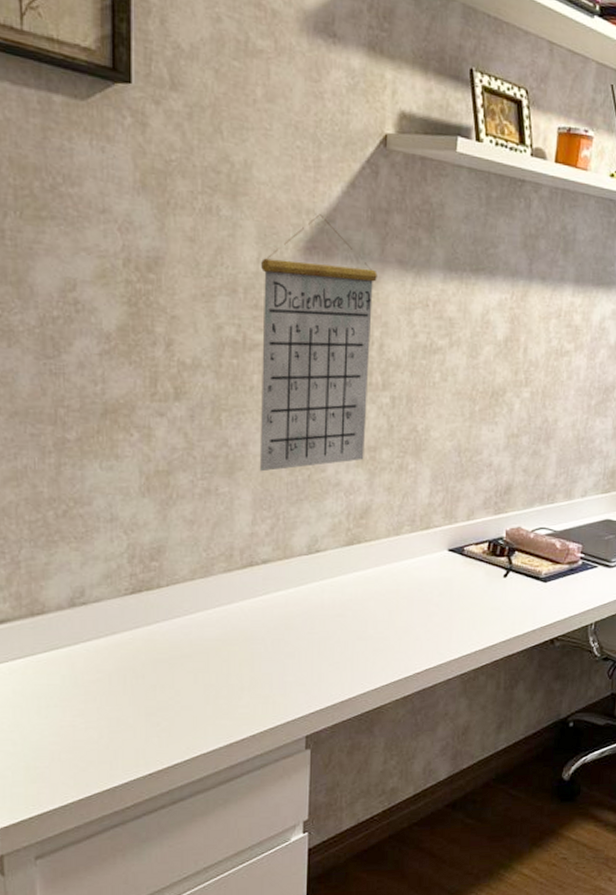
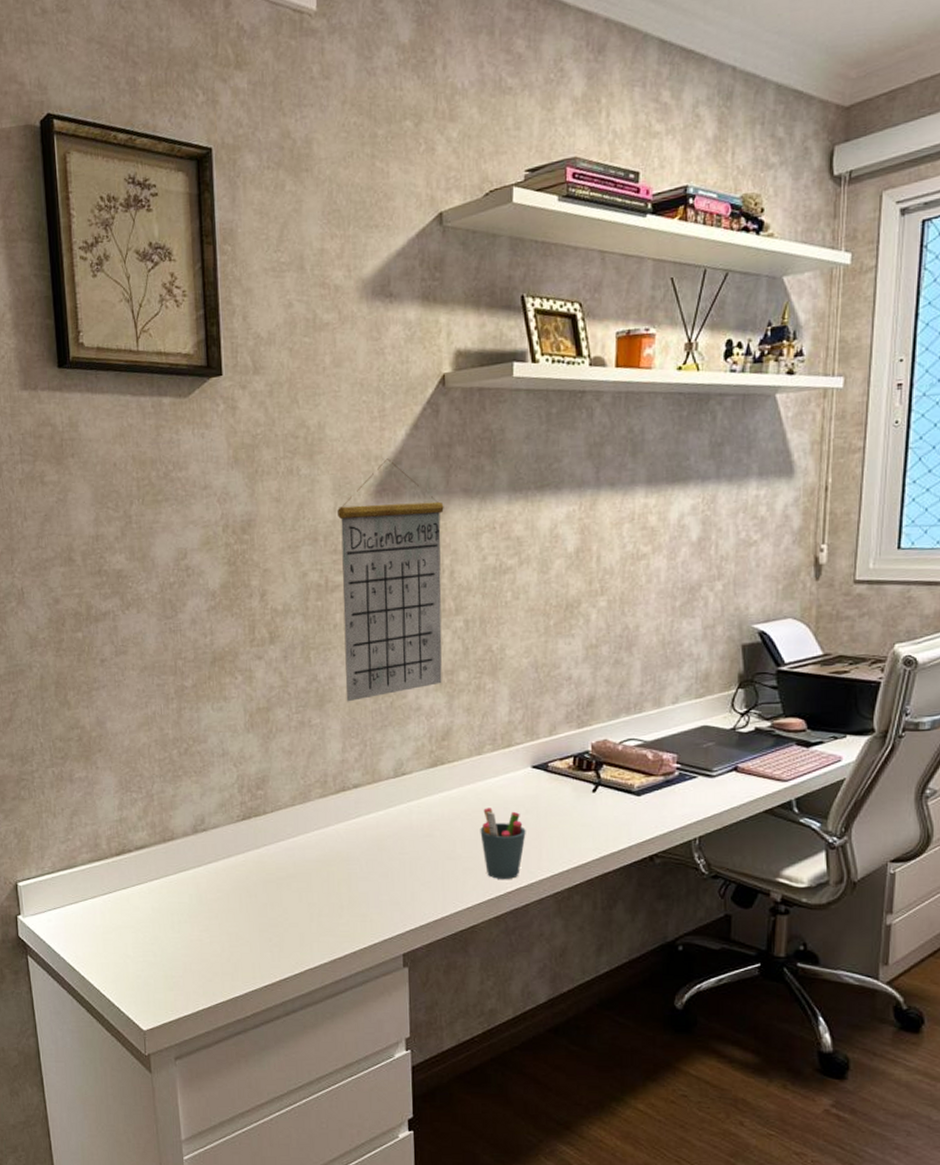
pen holder: none [393,589,438,660] -> present [480,808,526,879]

